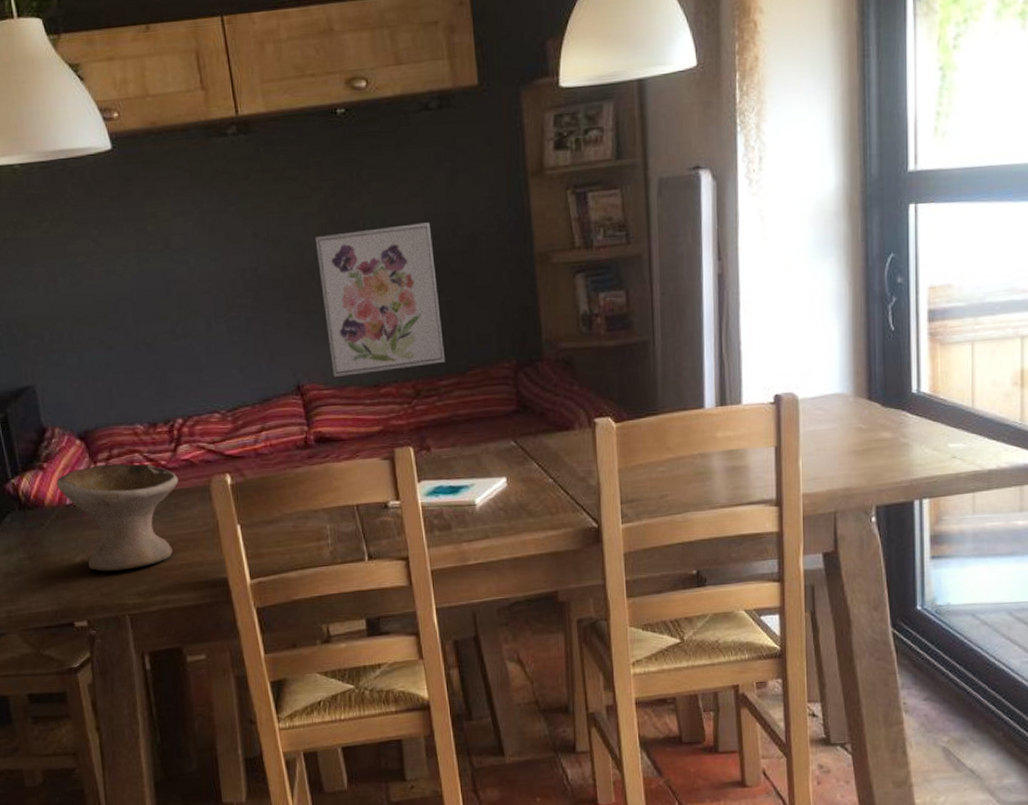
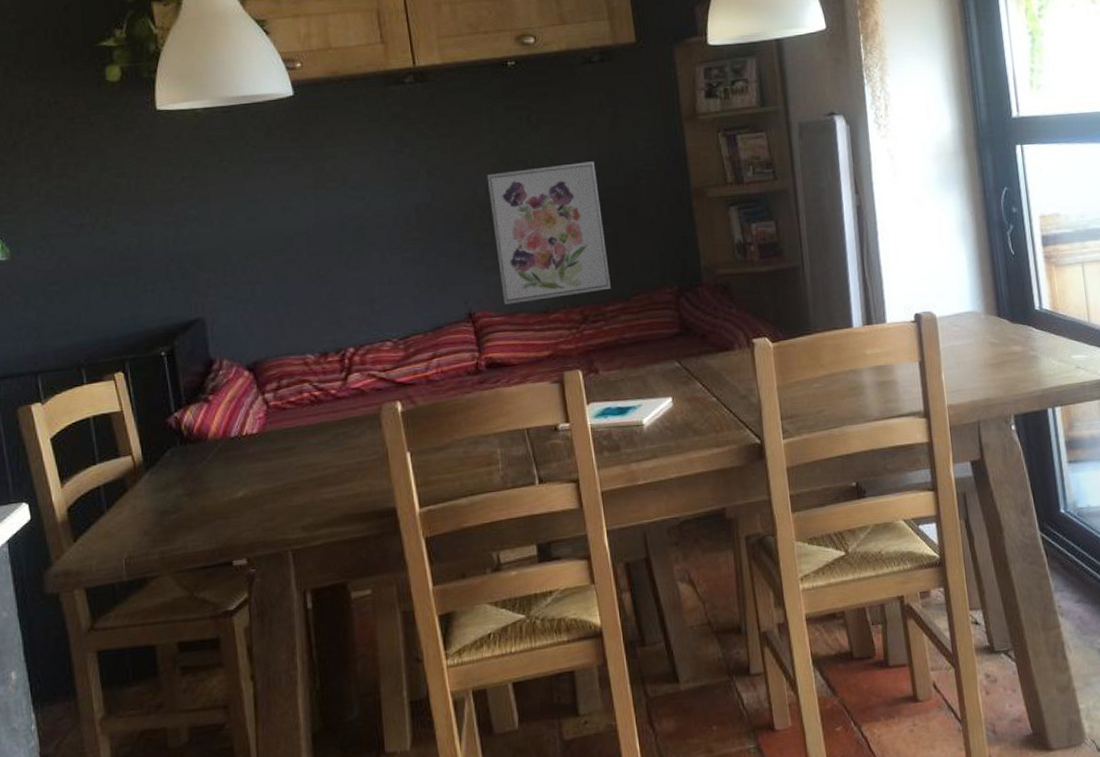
bowl: present [56,463,179,572] -> none [221,393,348,506]

